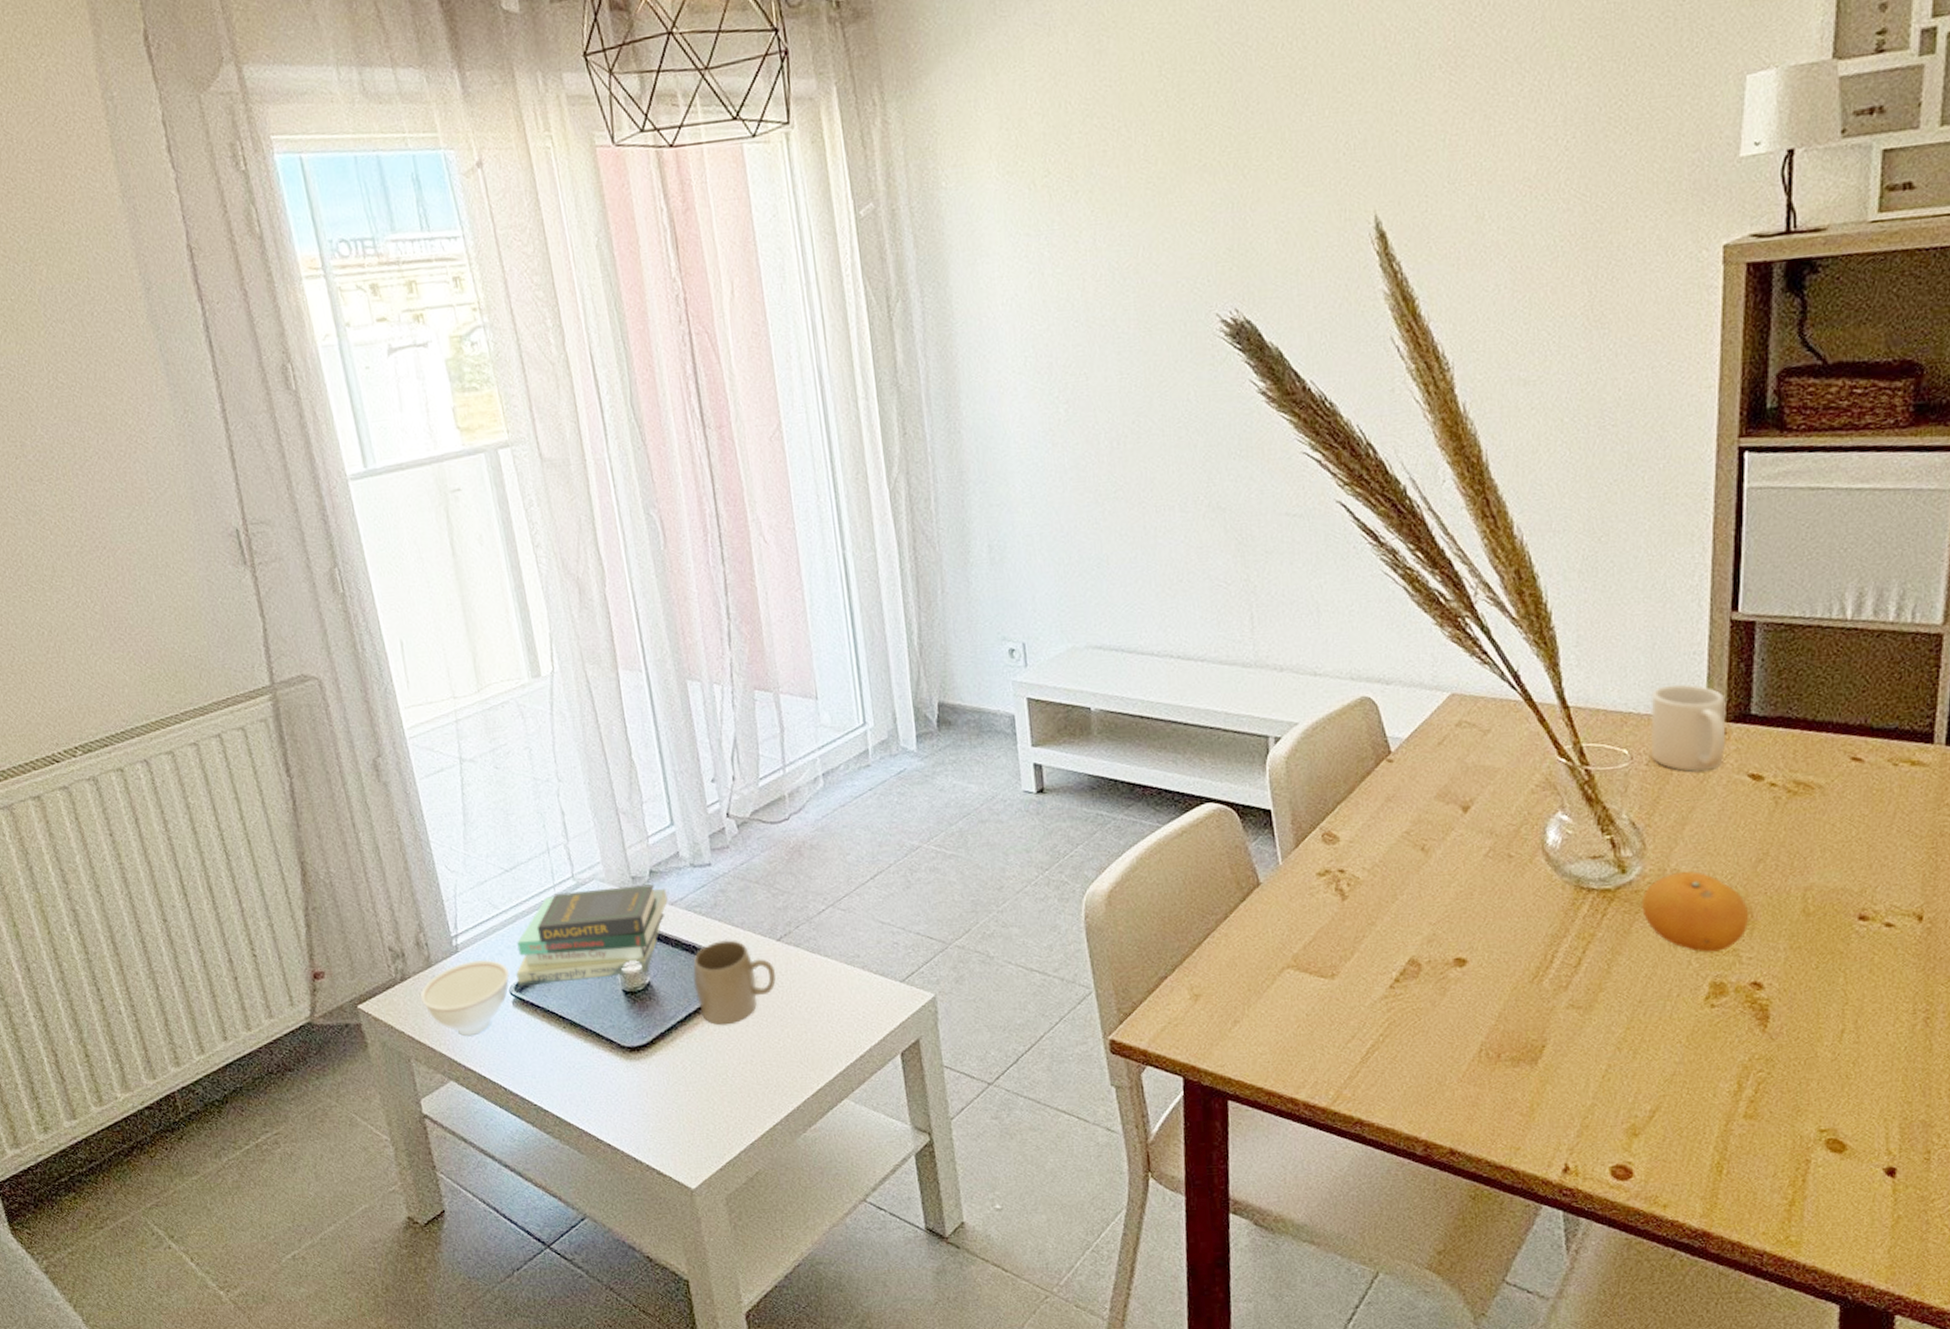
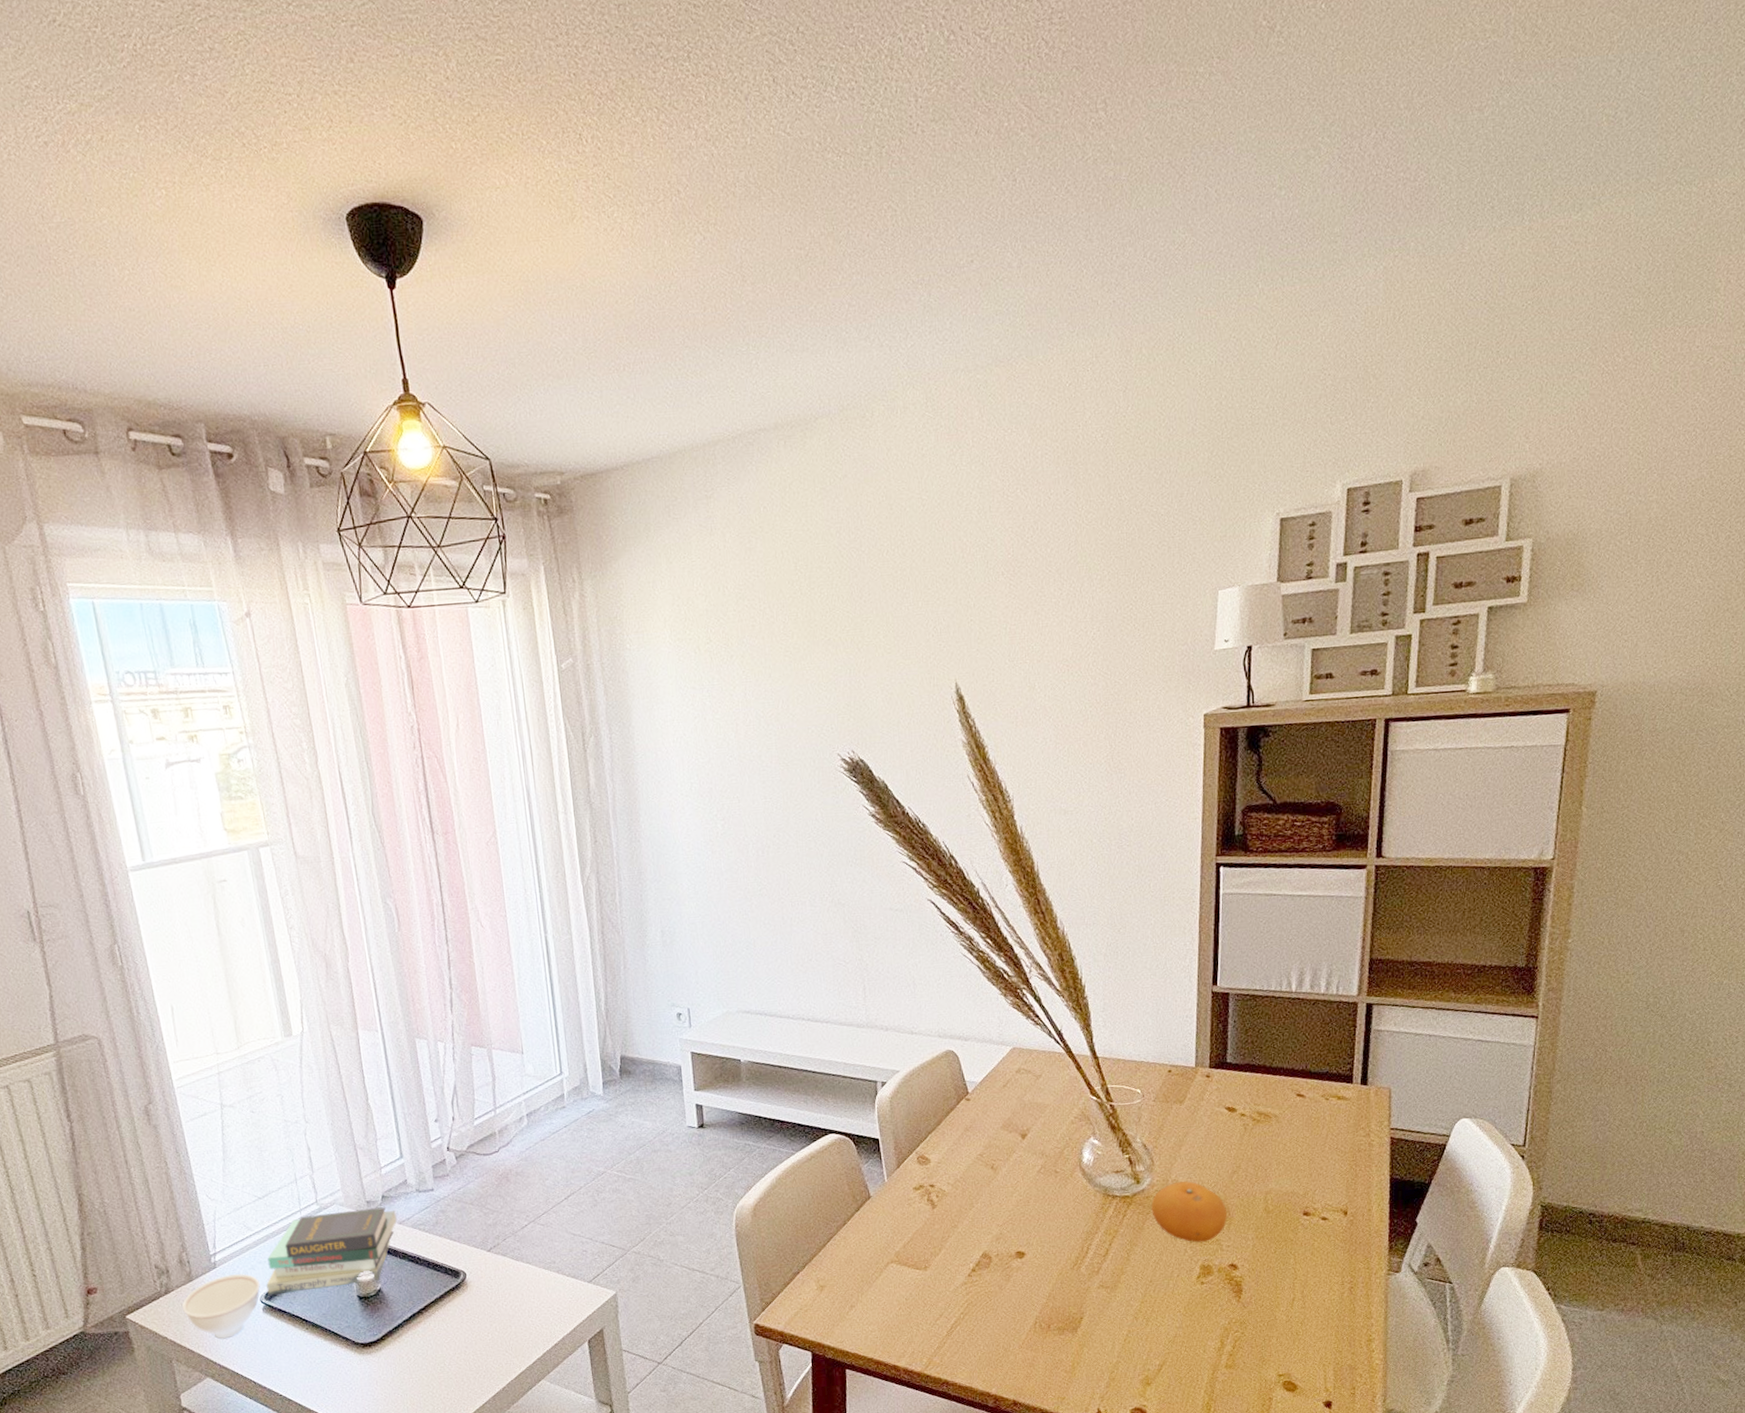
mug: present [692,939,776,1026] -> none [416,1251,487,1323]
mug: present [1649,684,1727,772] -> none [1156,1040,1210,1106]

